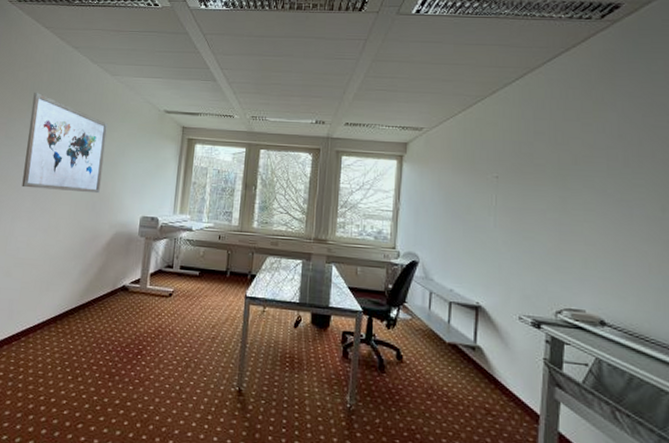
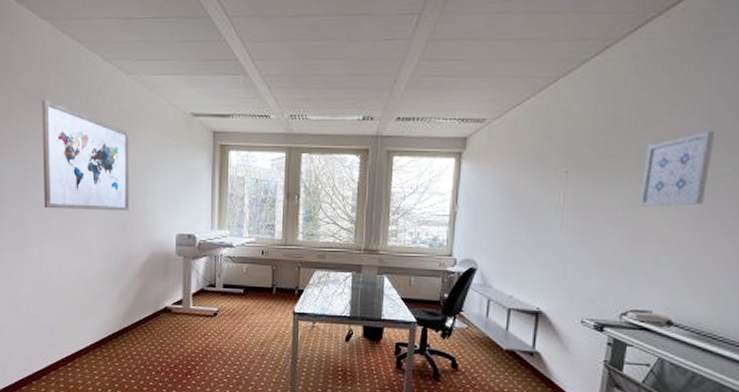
wall art: none [563,148,625,212] -> present [638,132,715,207]

